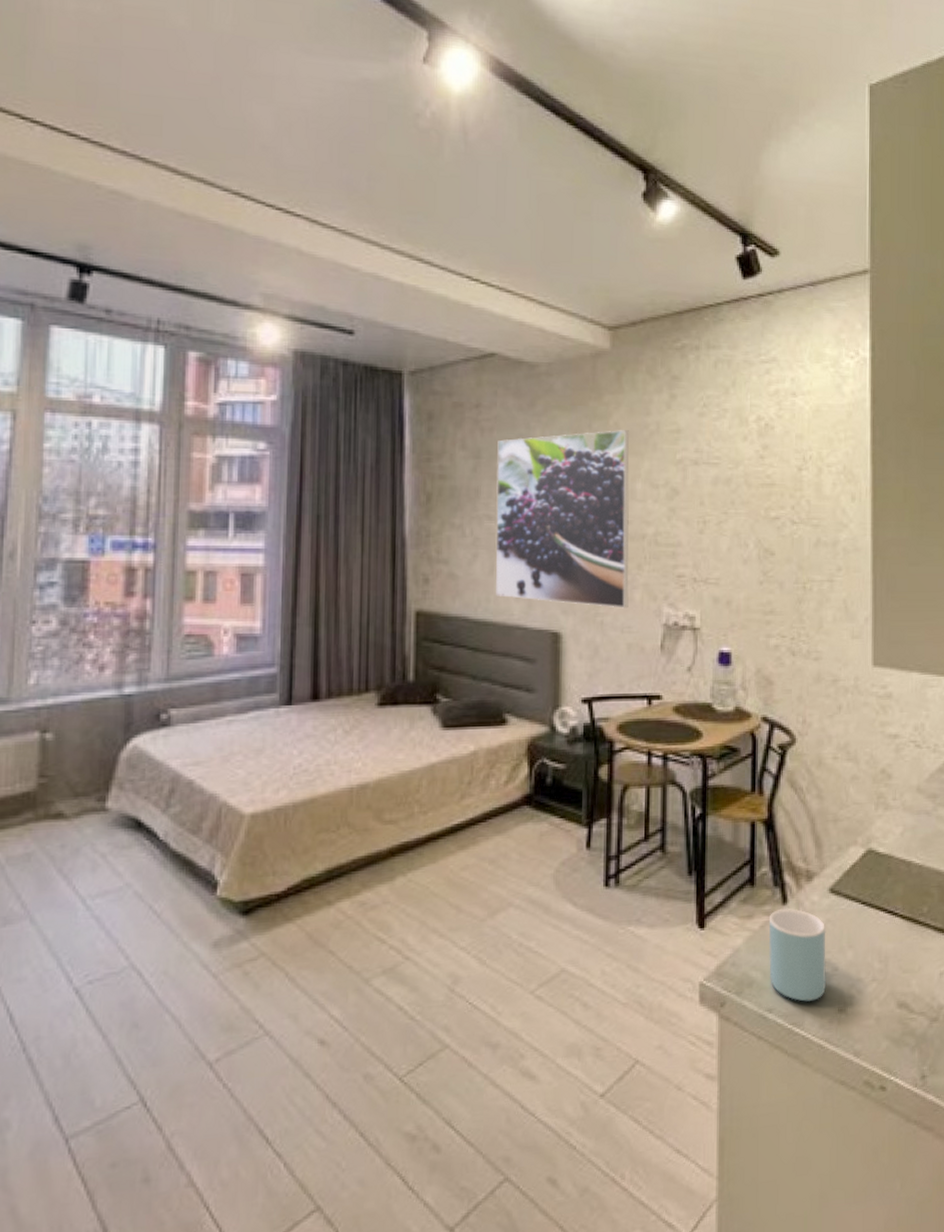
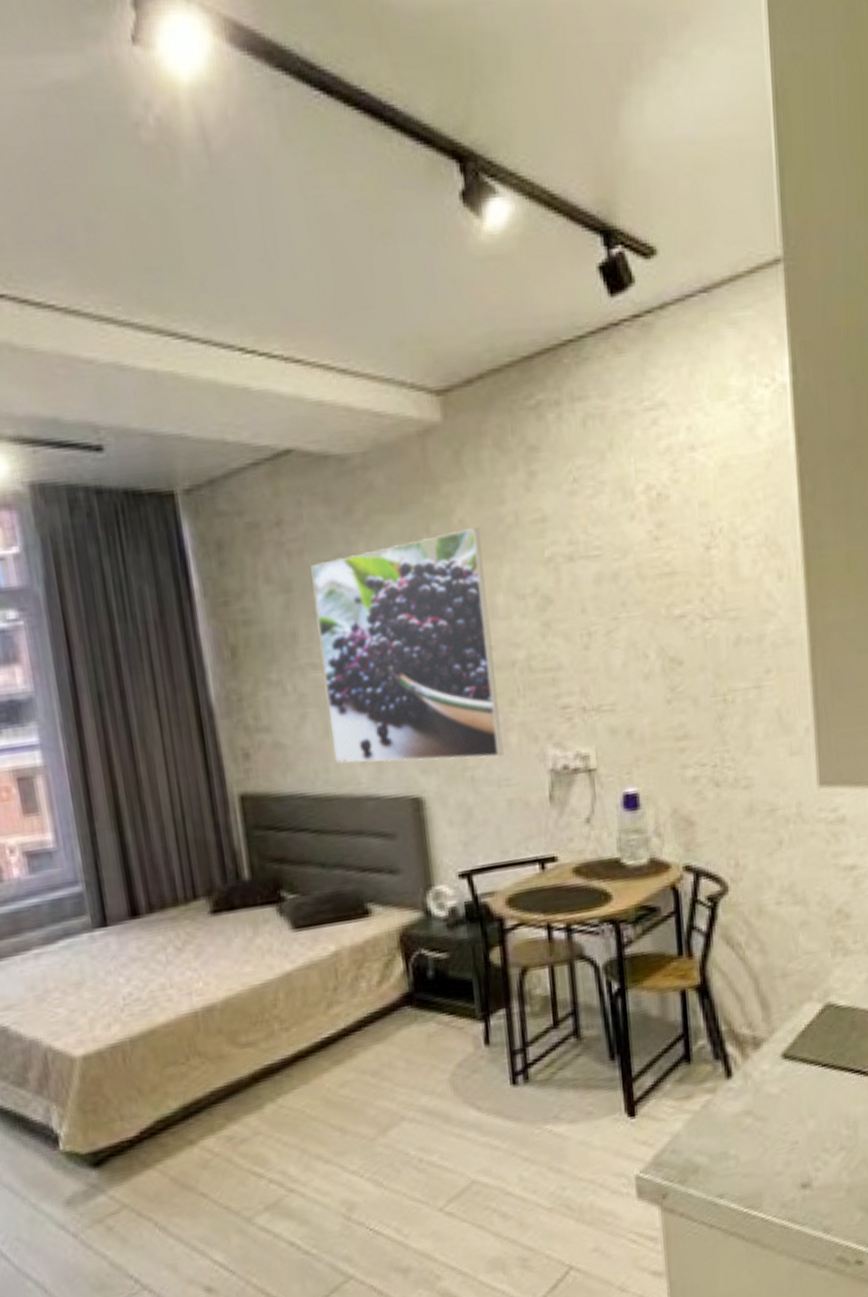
mug: present [768,908,827,1002] -> none [711,1082,786,1182]

